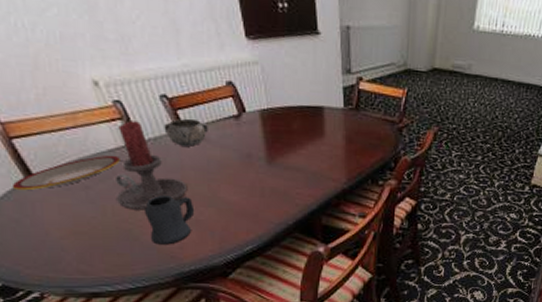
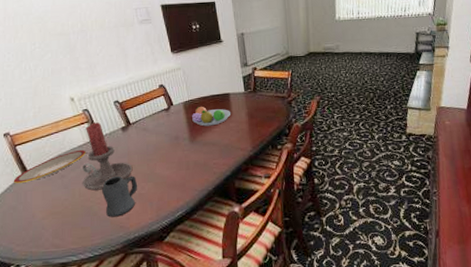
decorative bowl: present [164,118,208,147] -> none [116,115,147,137]
fruit bowl: none [271,118,323,146] -> present [192,106,230,127]

